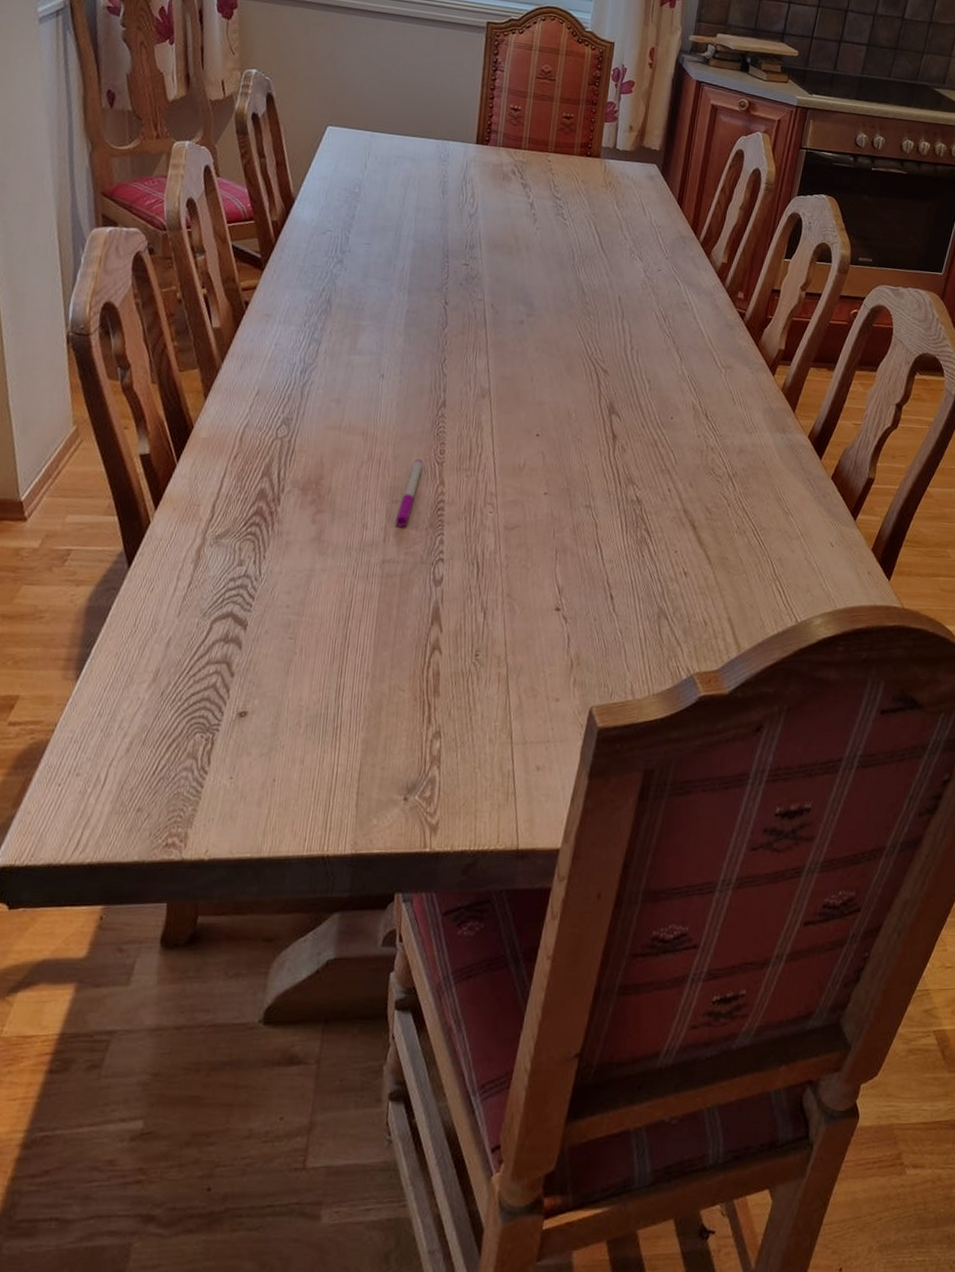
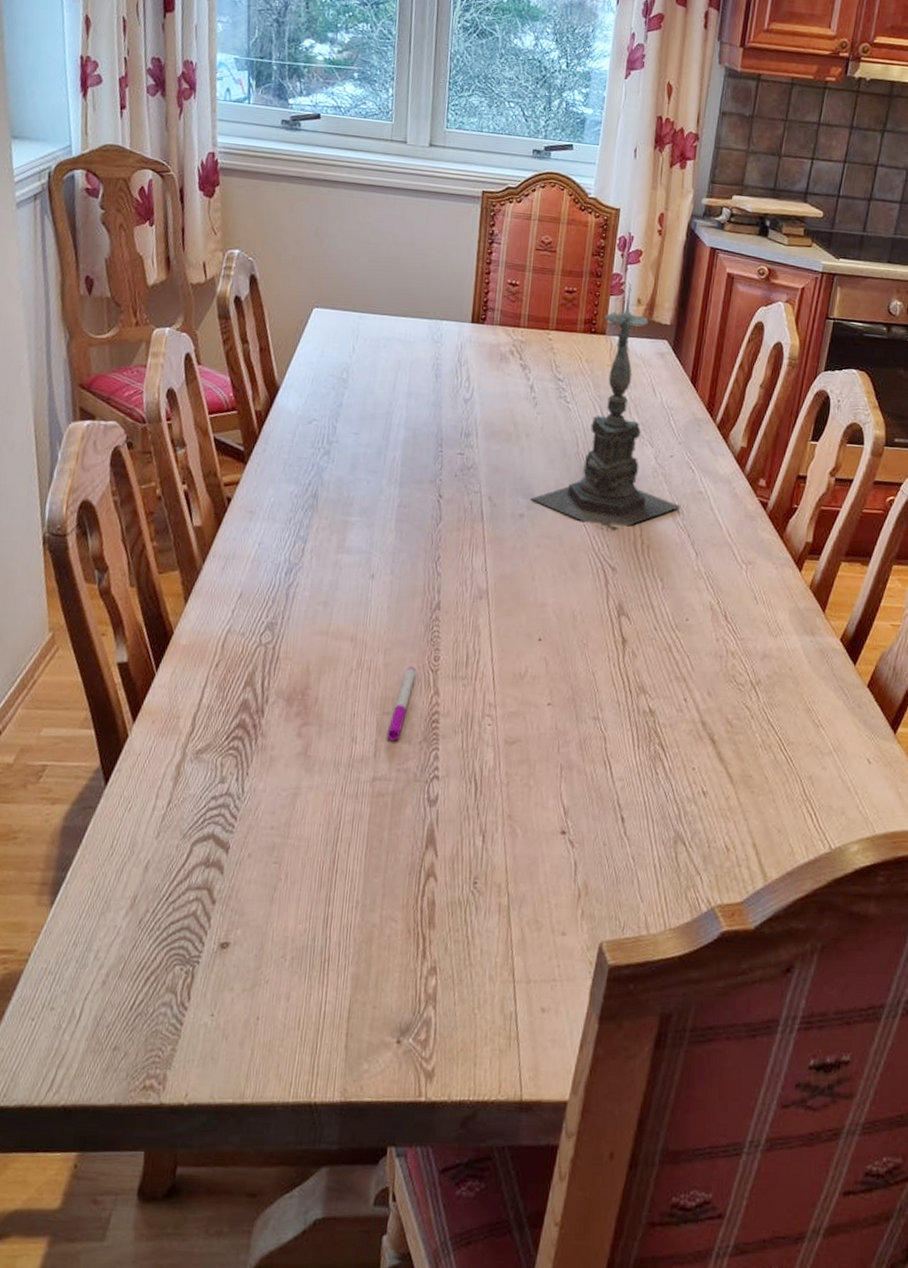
candle holder: none [529,110,667,339] -> present [530,282,681,533]

